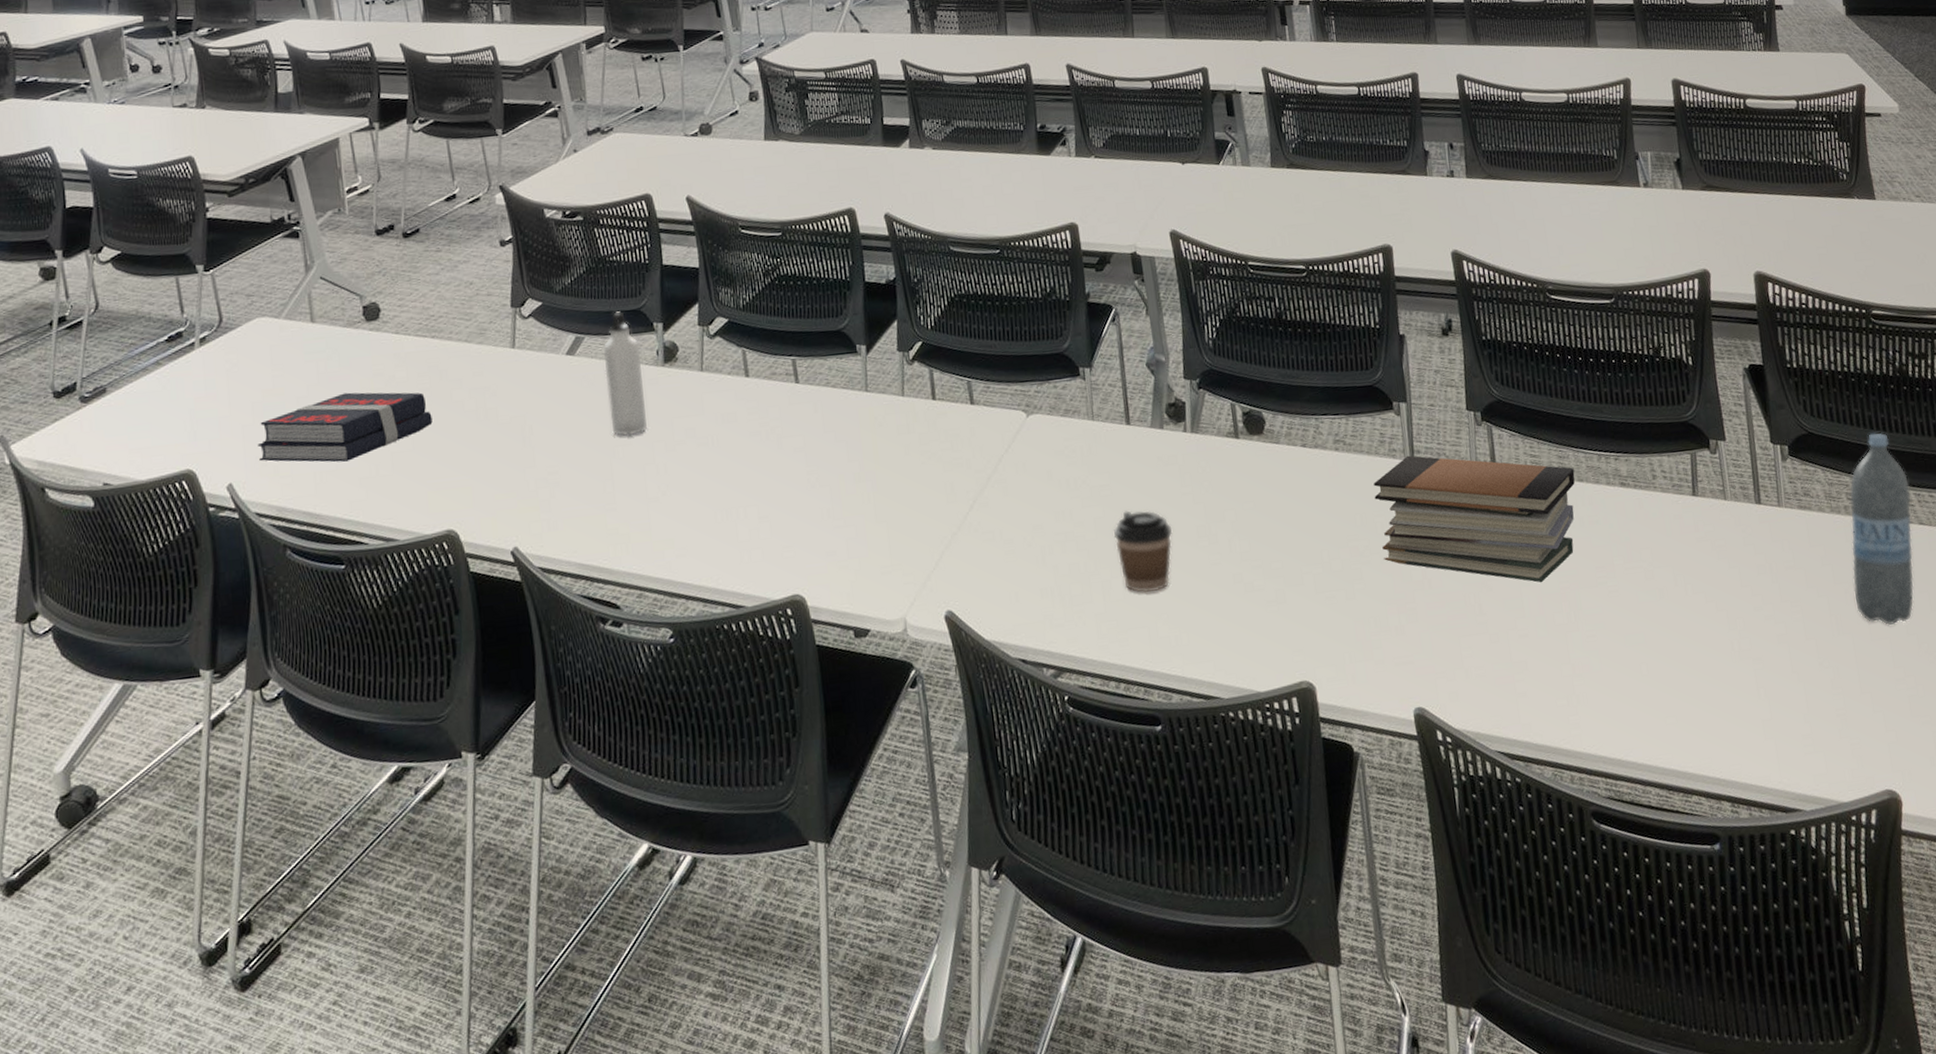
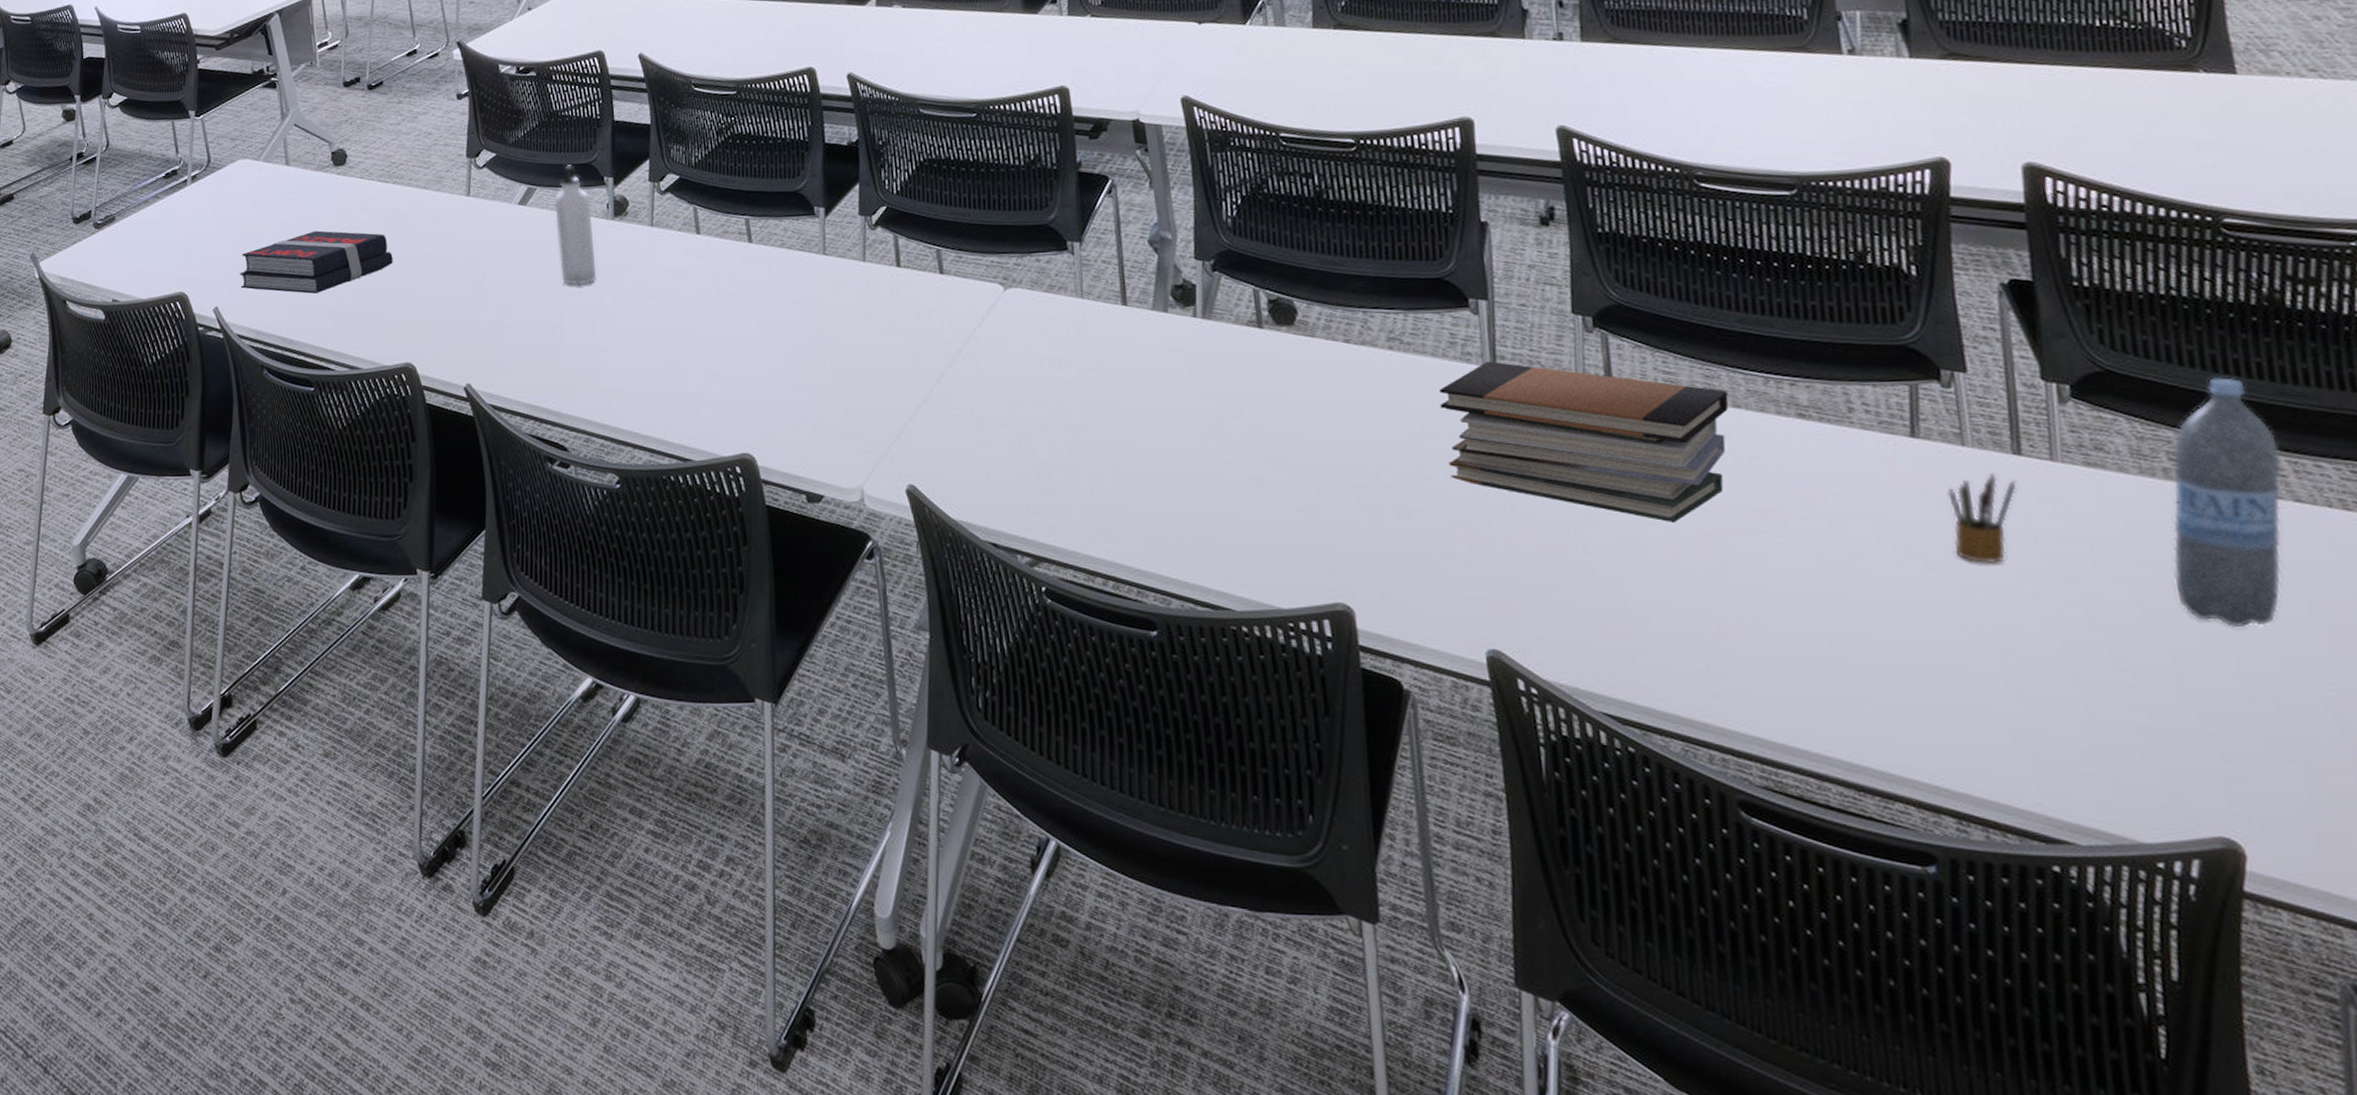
coffee cup: present [1113,510,1173,593] -> none [1103,397,1177,488]
pencil box: none [1717,520,1759,594] -> present [1947,472,2017,563]

